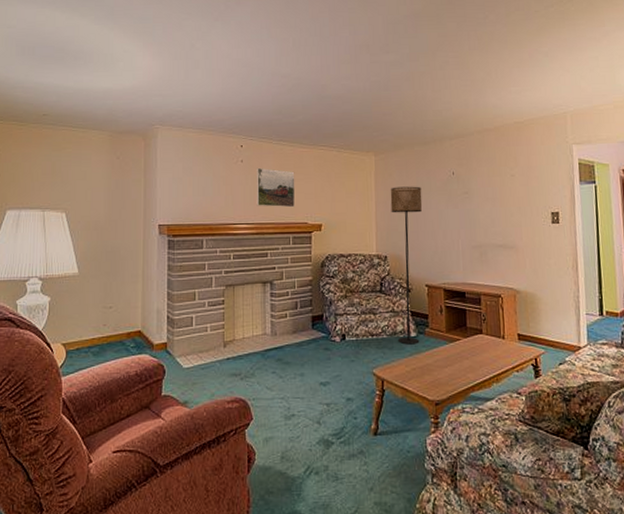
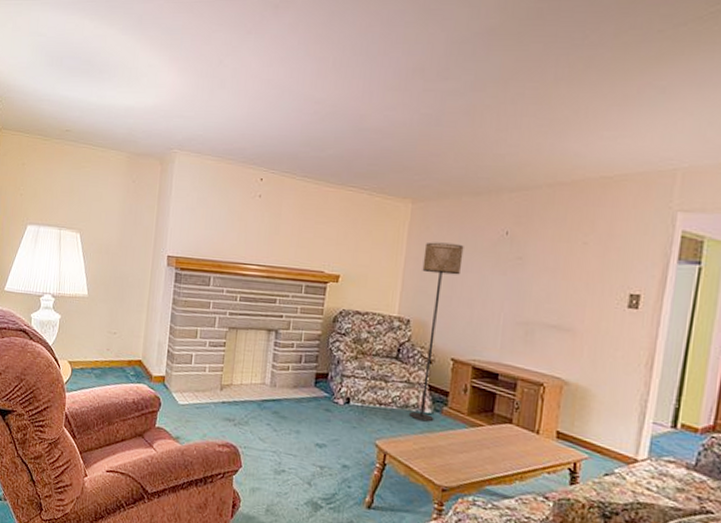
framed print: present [256,168,295,208] -> none [270,206,317,253]

